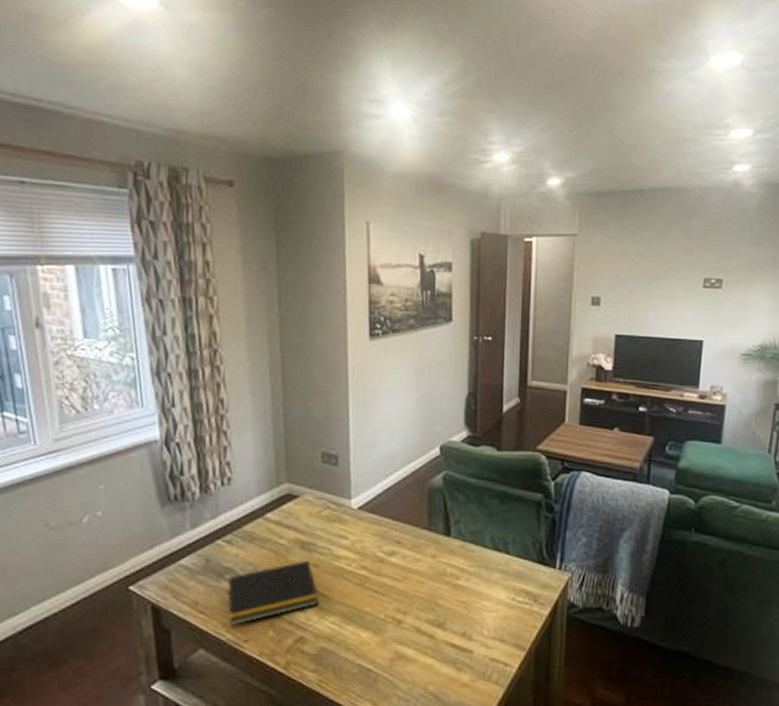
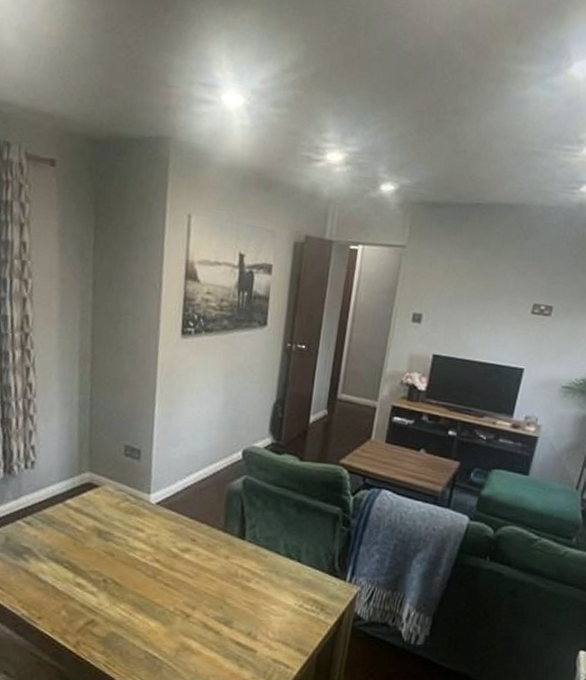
notepad: present [228,560,318,627] -> none [24,548,111,604]

